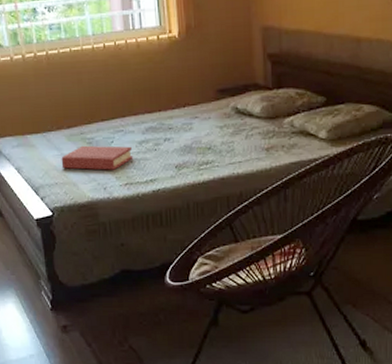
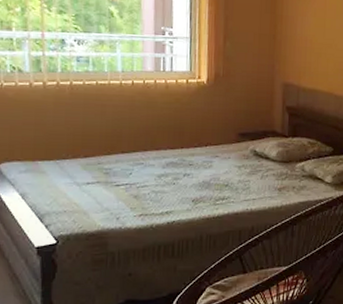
hardback book: present [61,145,134,171] -> none [73,175,151,201]

